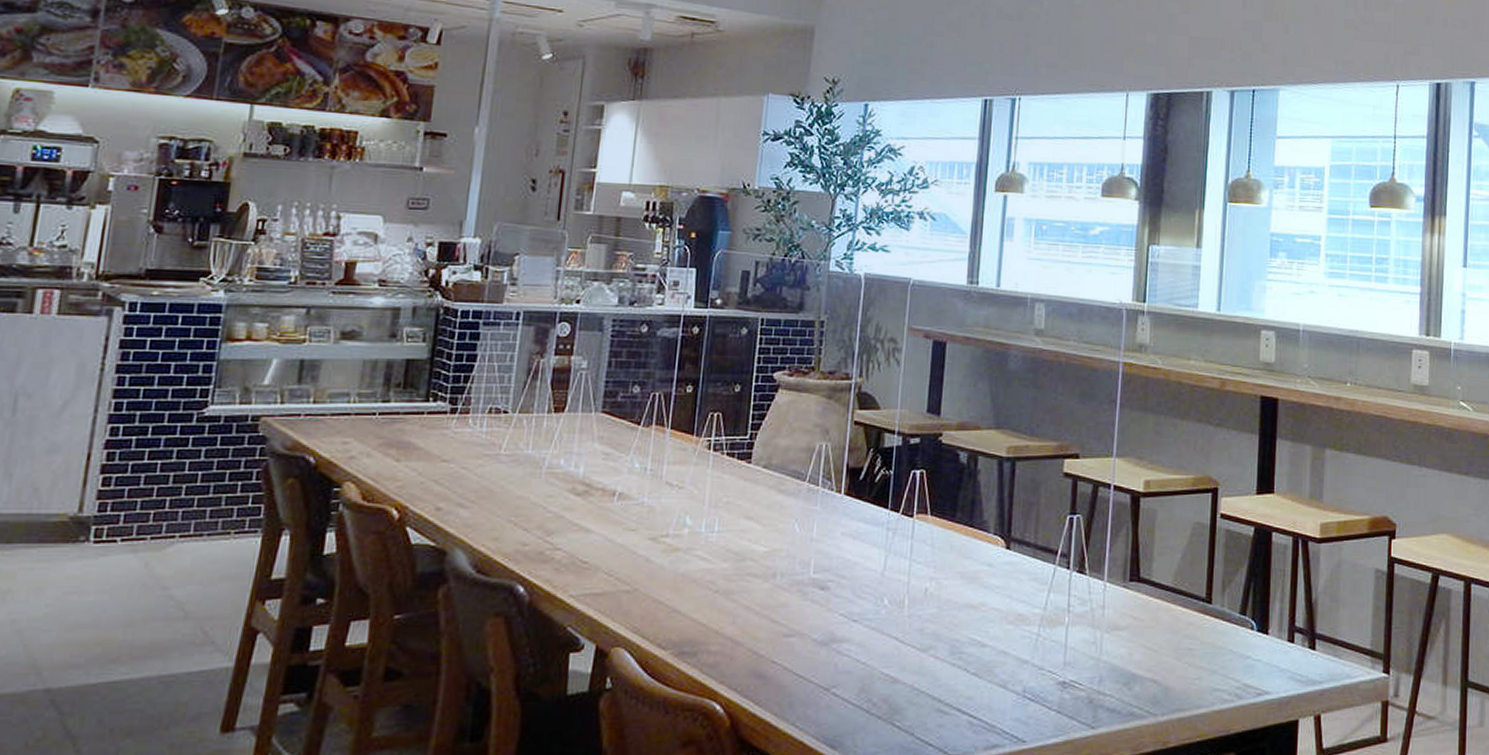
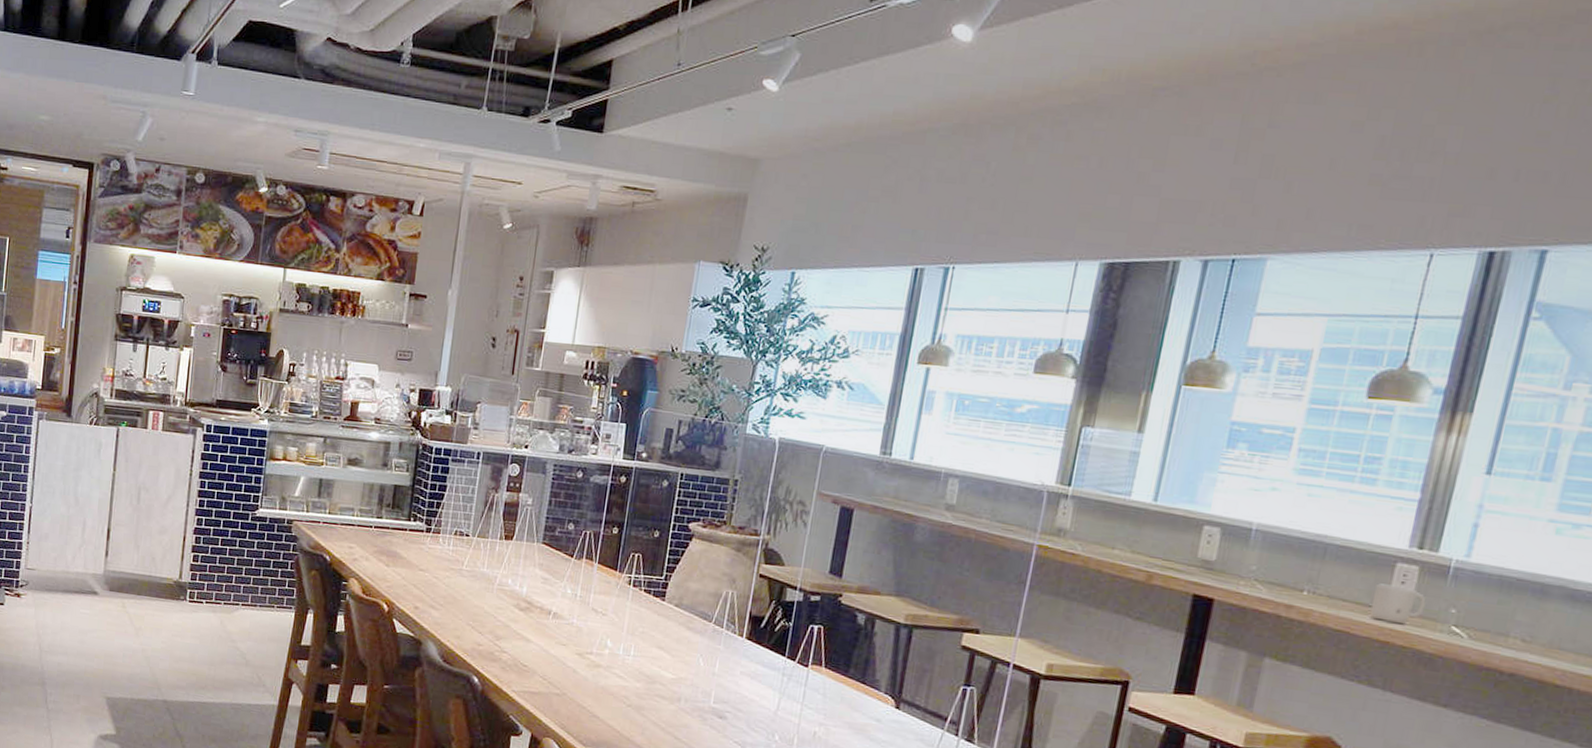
mug: none [1399,369,1438,405] -> present [1369,583,1426,625]

